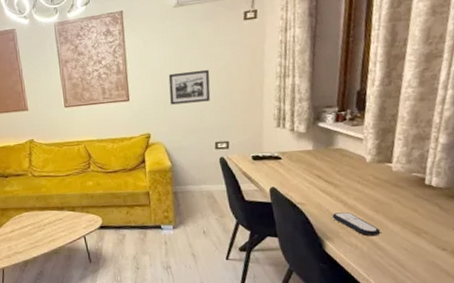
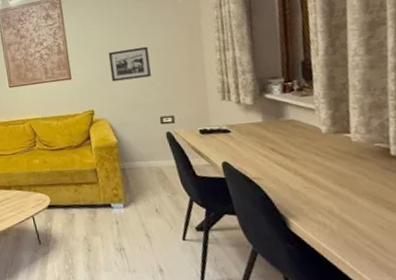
remote control: present [332,212,381,237] -> none [292,187,351,213]

